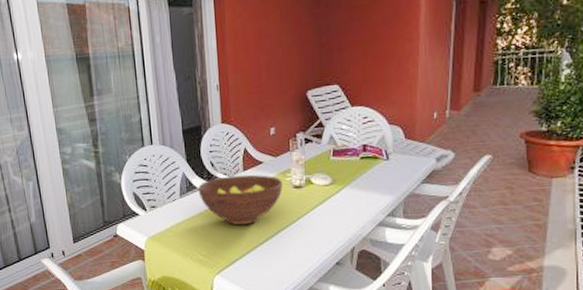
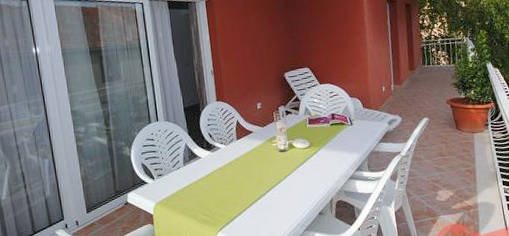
fruit bowl: present [198,174,283,226] -> none [199,142,271,187]

